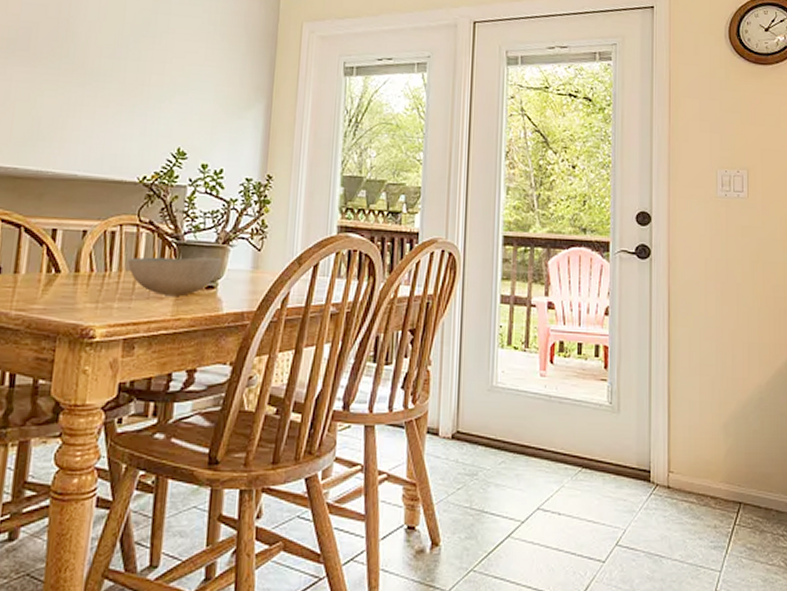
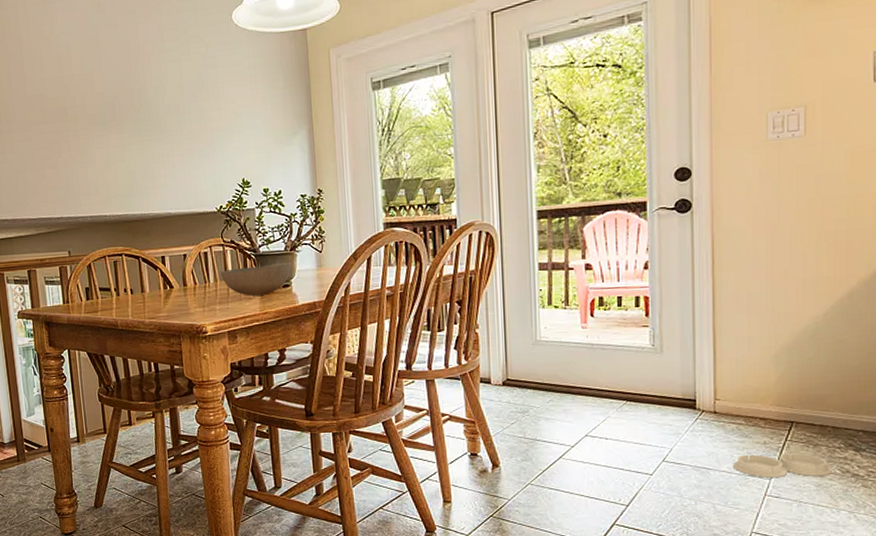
pet bowl: none [686,540,777,570] -> present [733,453,832,479]

